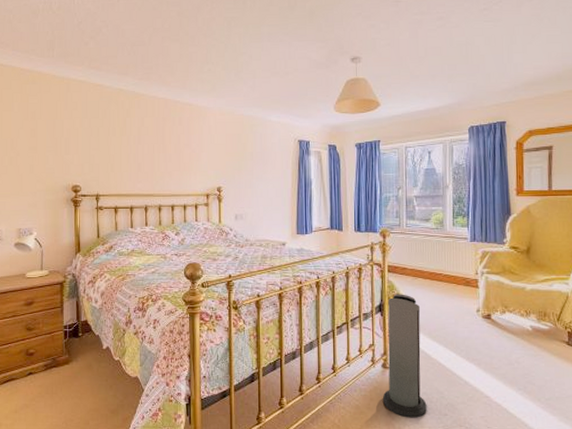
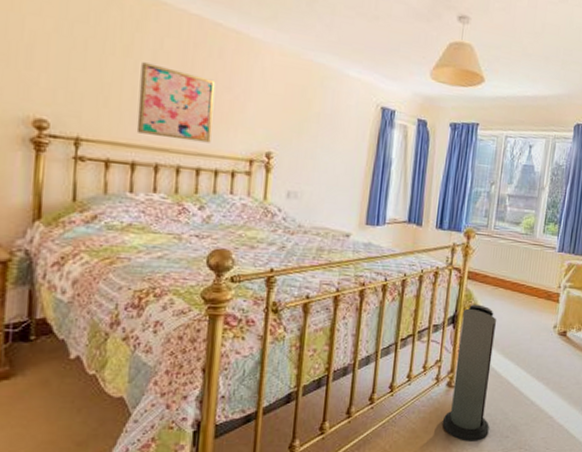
wall art: none [132,137,179,187] -> present [136,62,216,143]

